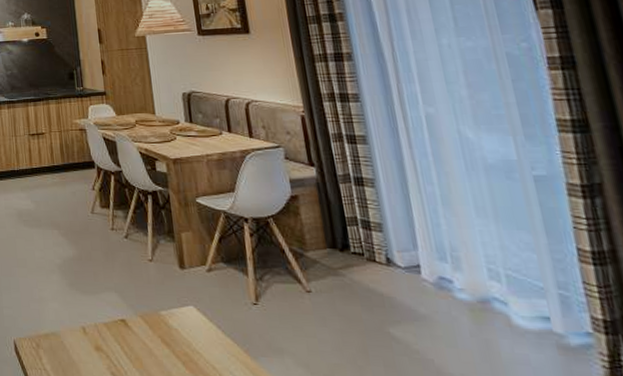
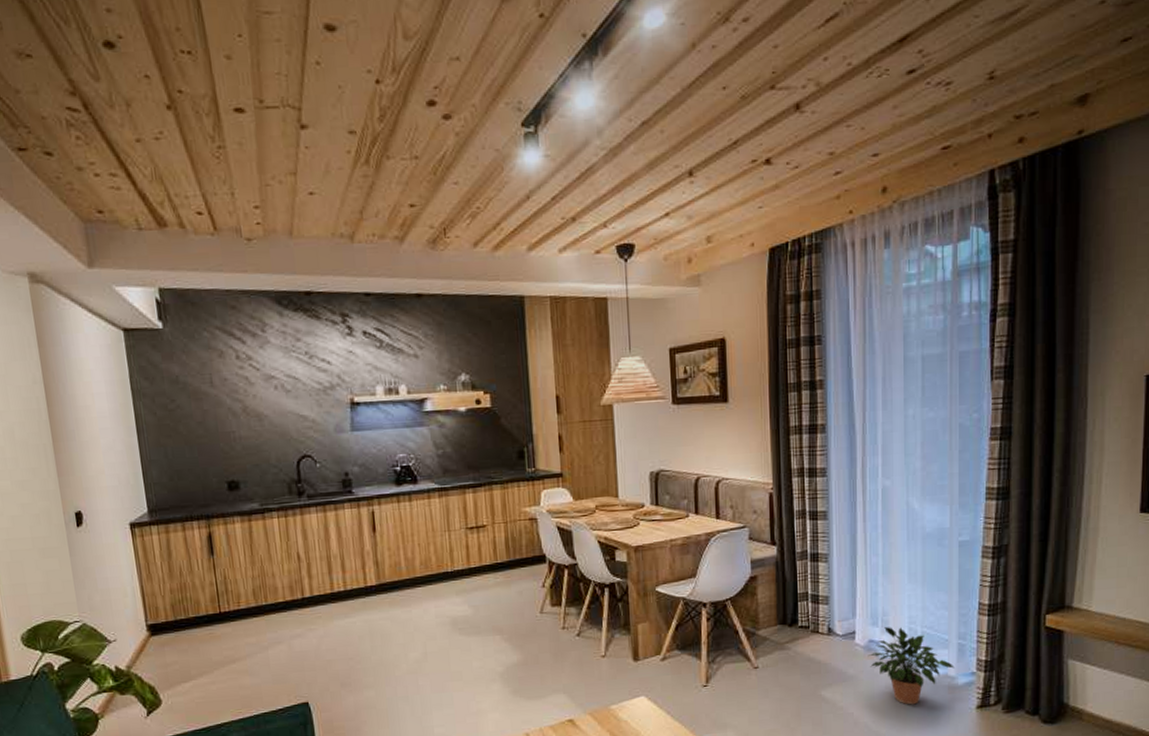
potted plant: none [440,264,561,362] -> present [867,627,955,705]

